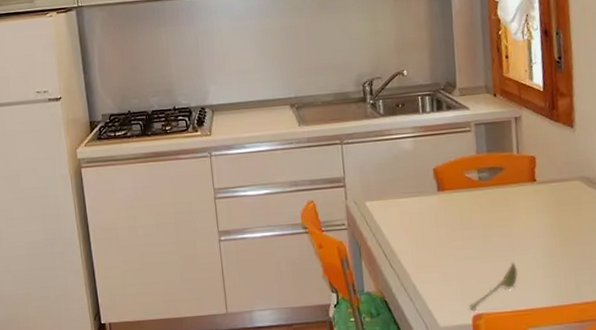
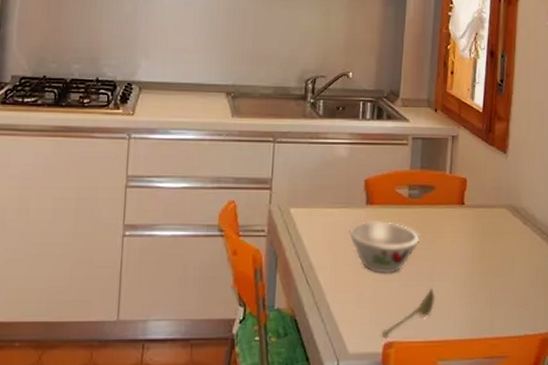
bowl: none [423,205,496,253] -> present [348,221,420,274]

